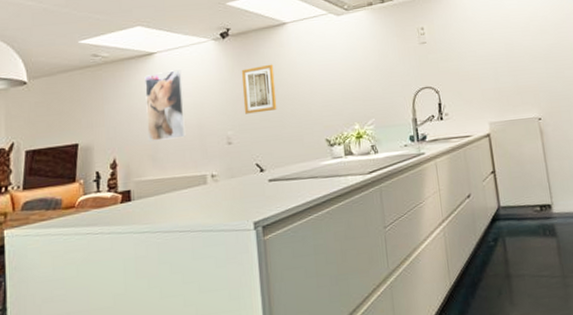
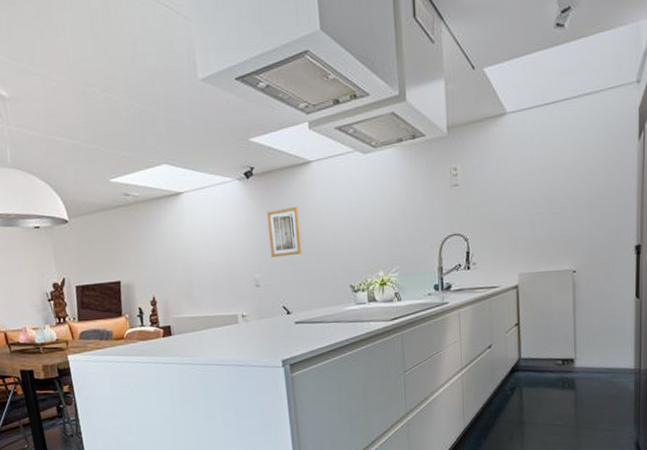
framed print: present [144,68,187,142] -> none [174,209,218,281]

